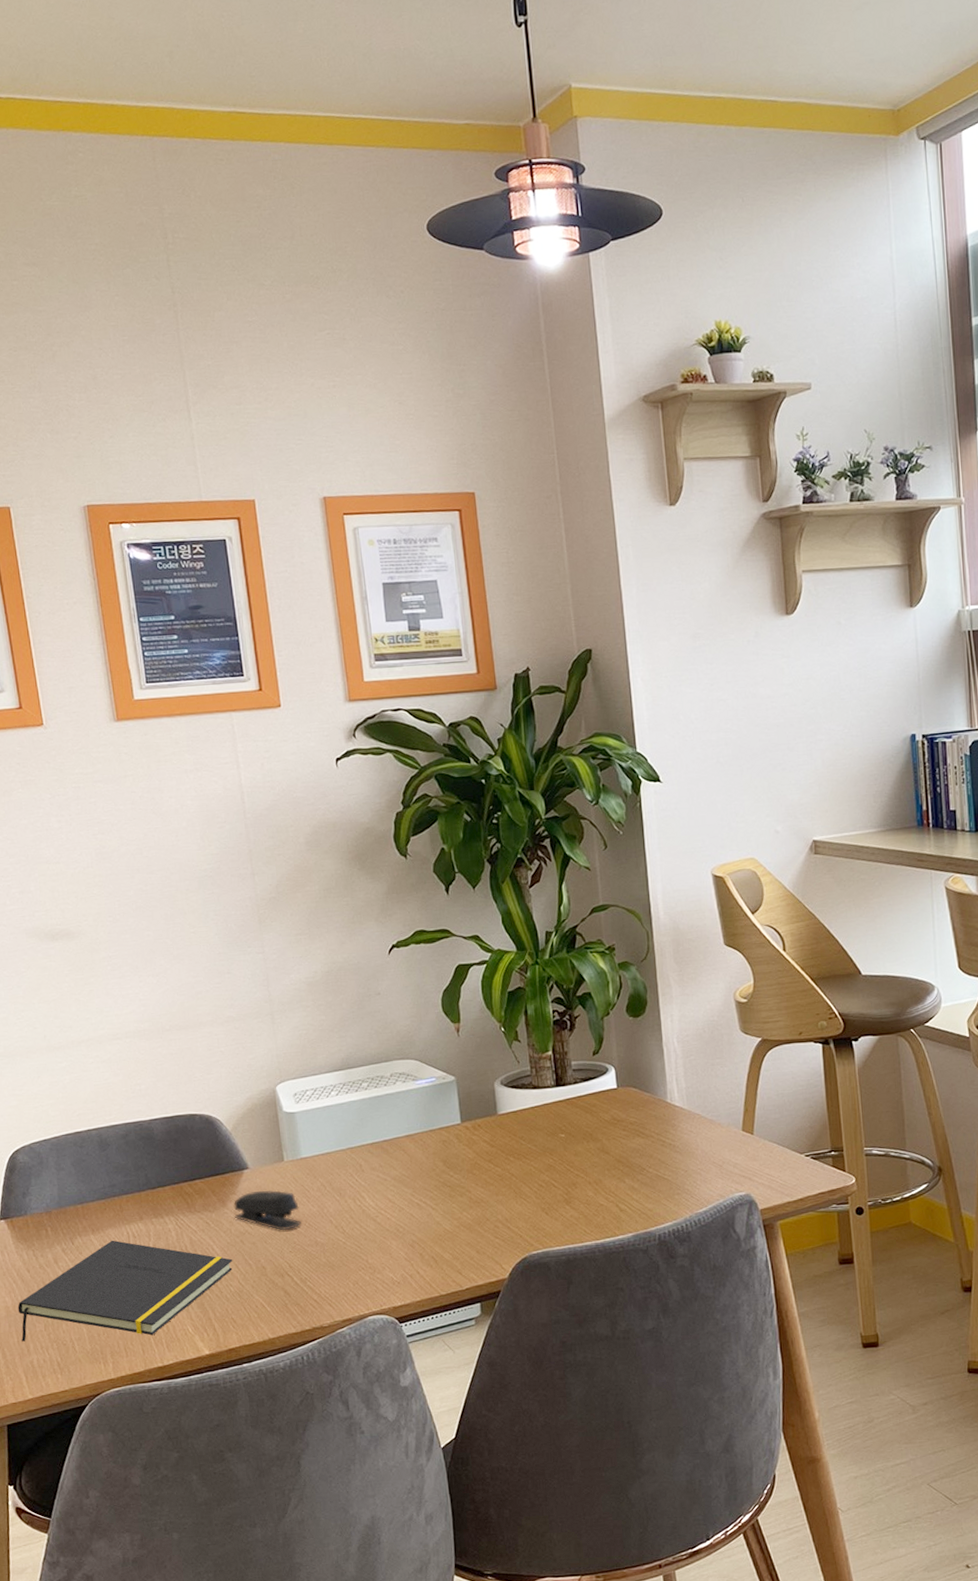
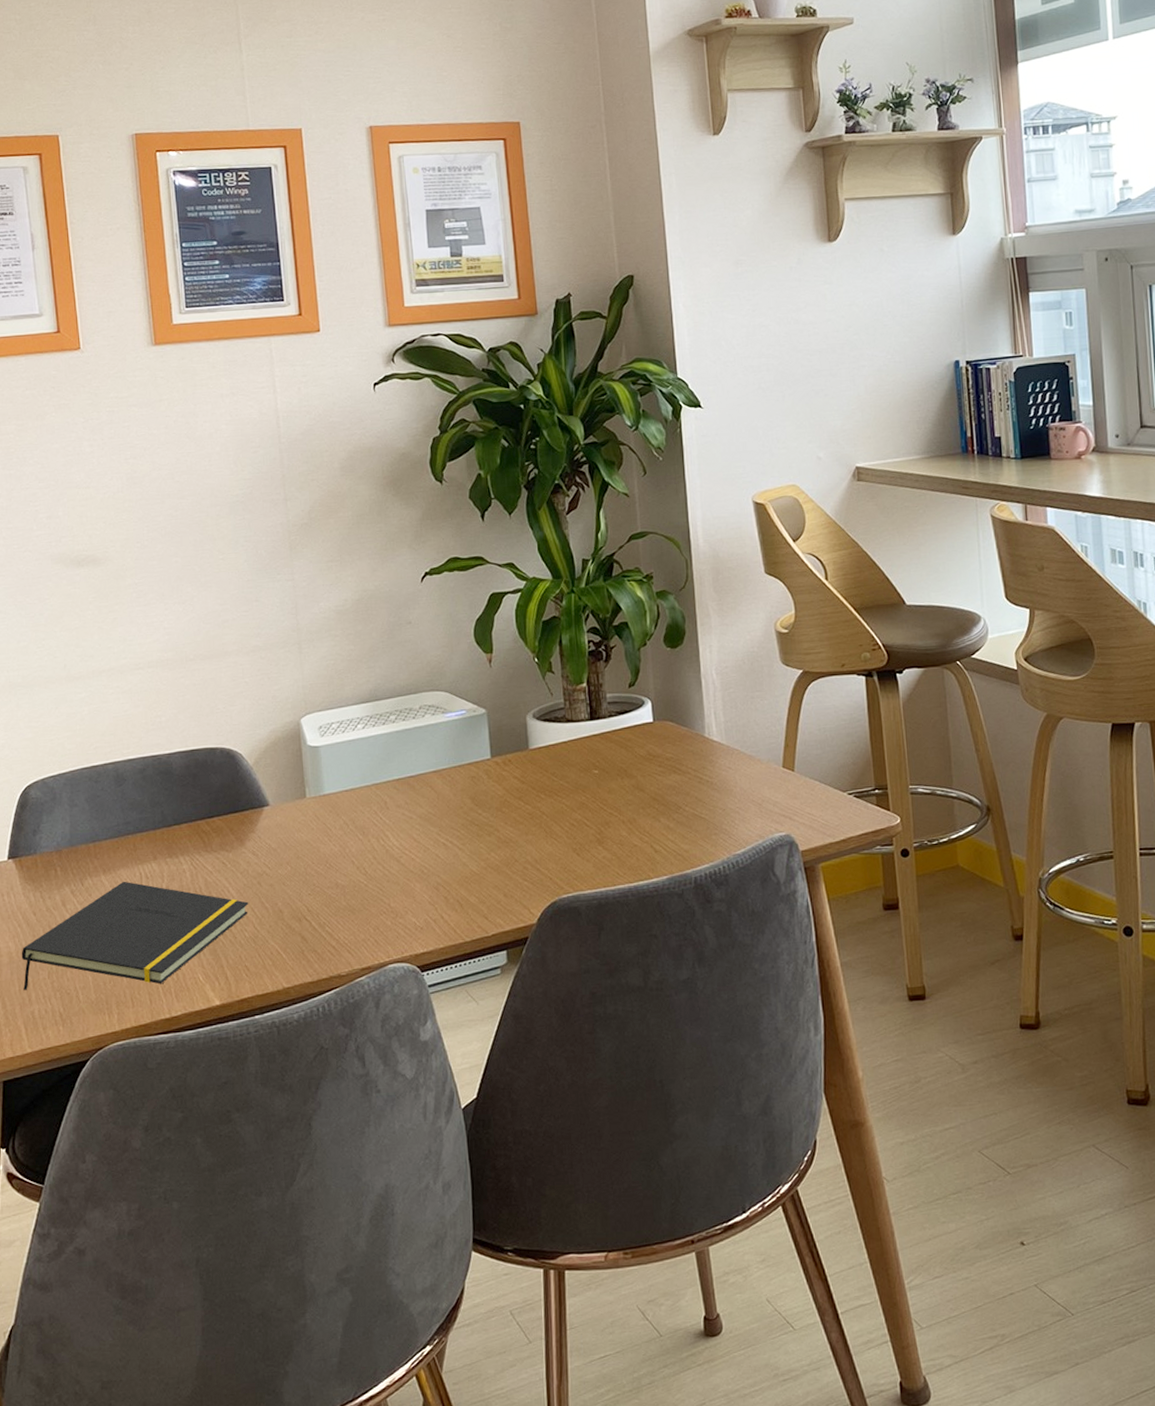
stapler: present [234,1190,302,1231] -> none [252,828,322,872]

